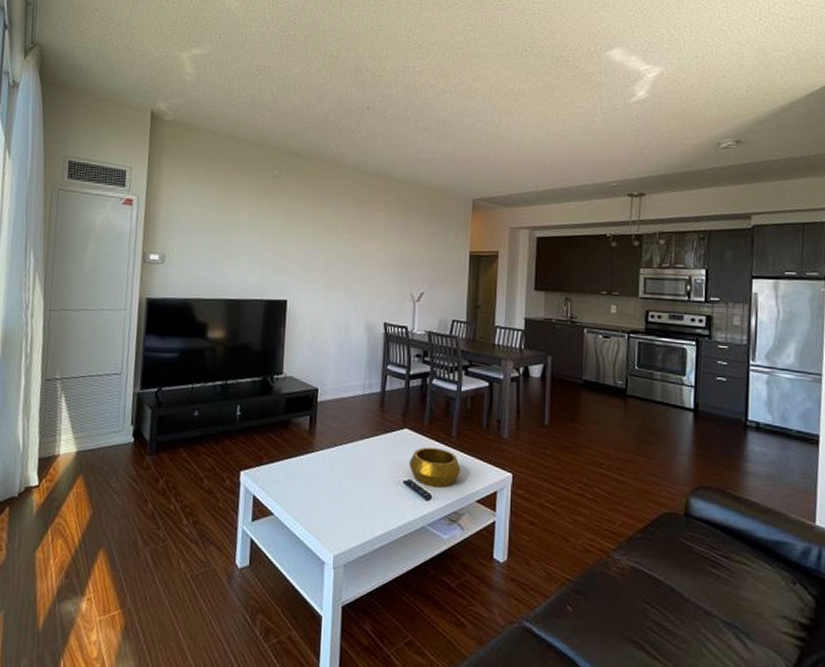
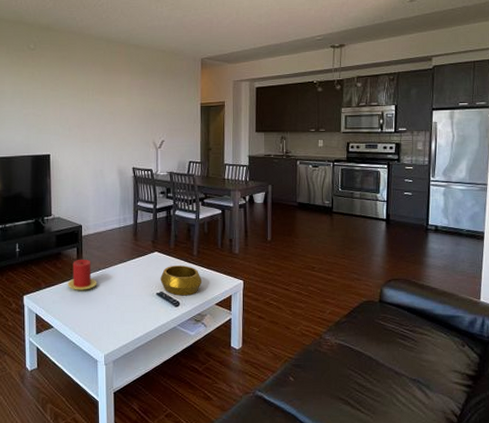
candle: none [294,430,332,470] -> present [67,259,97,290]

